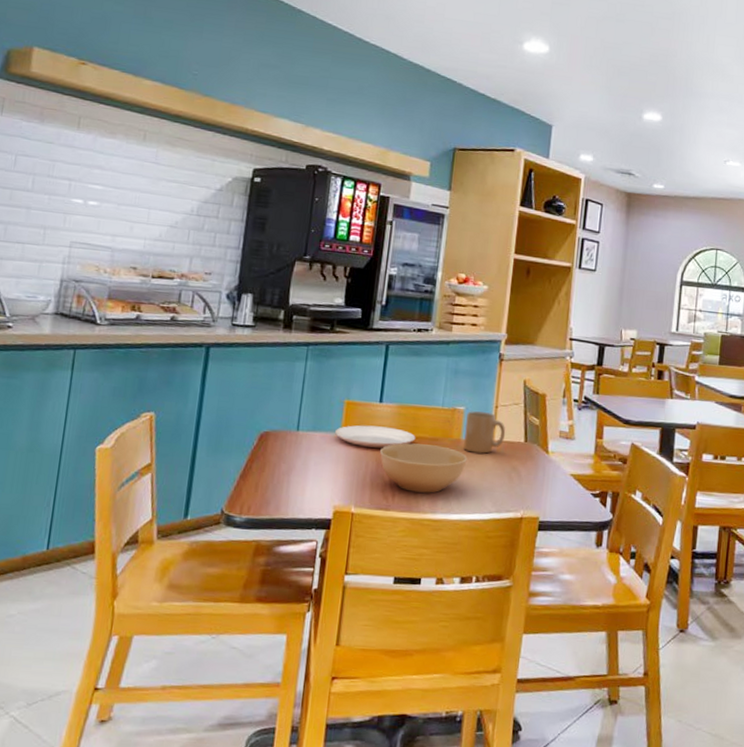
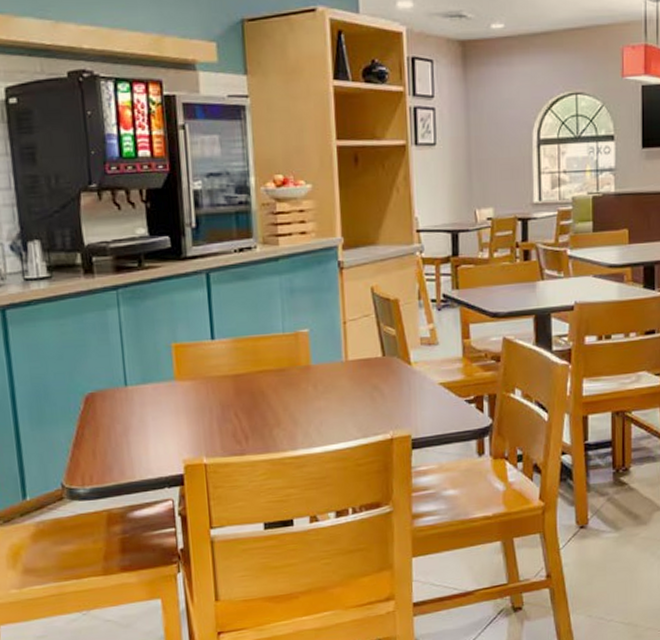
plate: present [335,425,416,448] -> none [168,365,260,392]
bowl: present [379,443,468,493] -> none [221,376,322,431]
cup: present [463,411,506,454] -> none [312,330,360,378]

